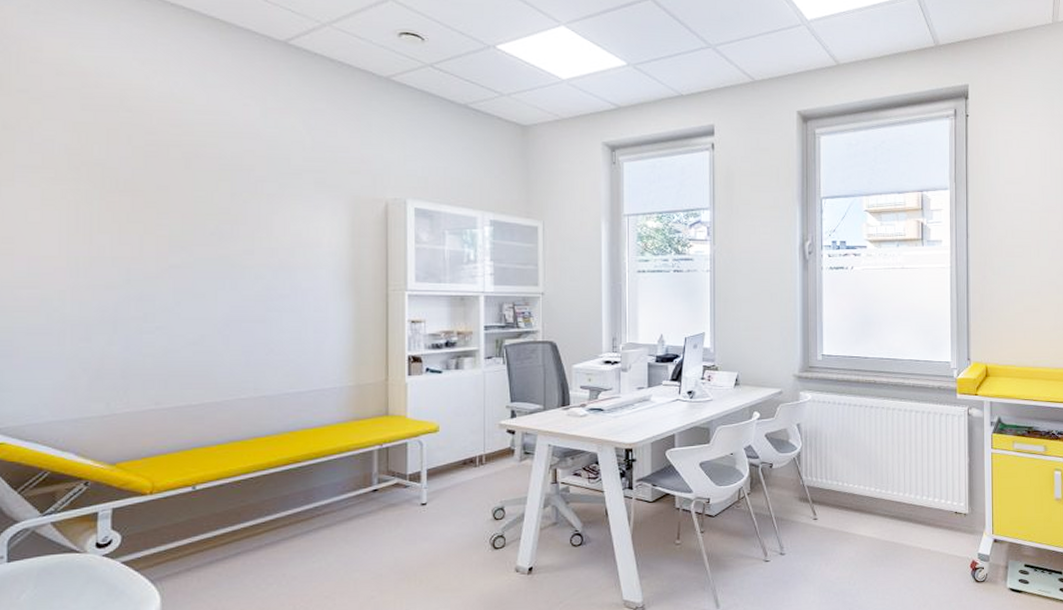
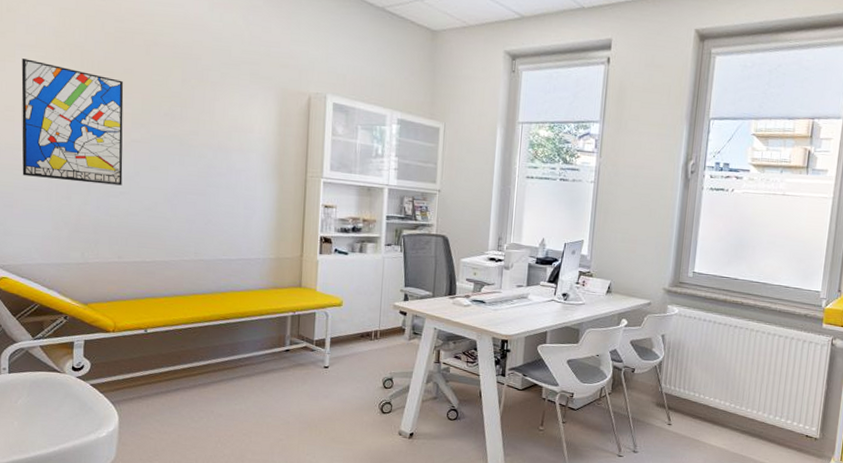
wall art: none [23,182,159,319] -> present [21,58,124,186]

